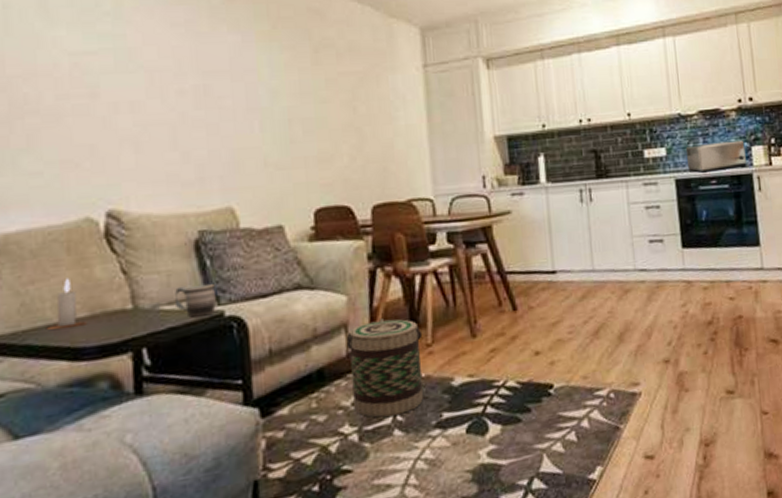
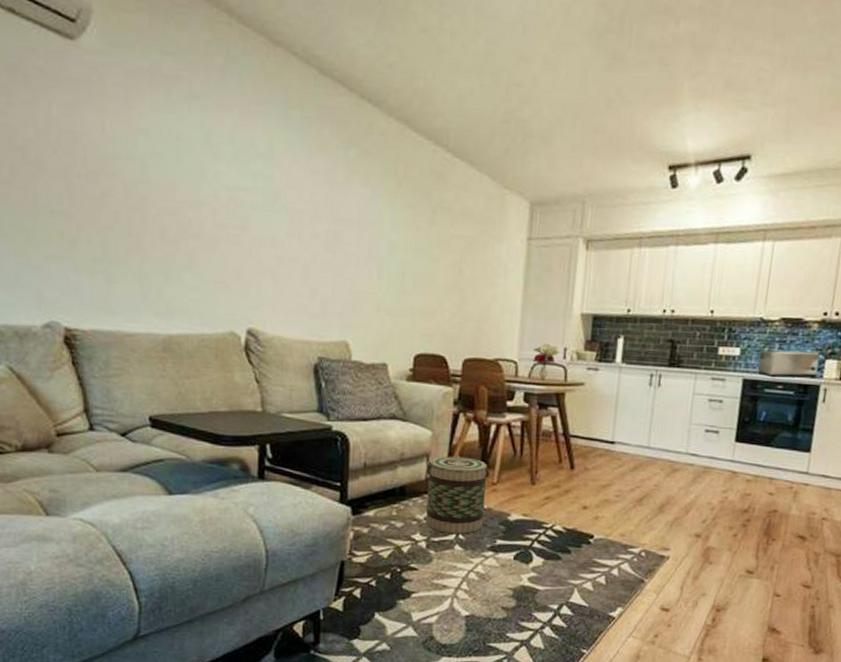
candle: present [45,278,87,331] -> none [195,378,226,419]
mug: present [175,283,216,319] -> none [295,400,327,428]
flower bouquet: none [449,174,479,215] -> present [533,343,560,380]

